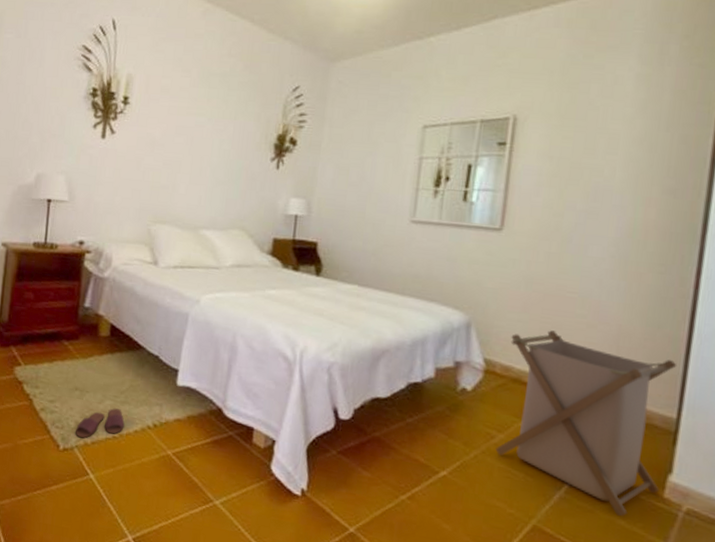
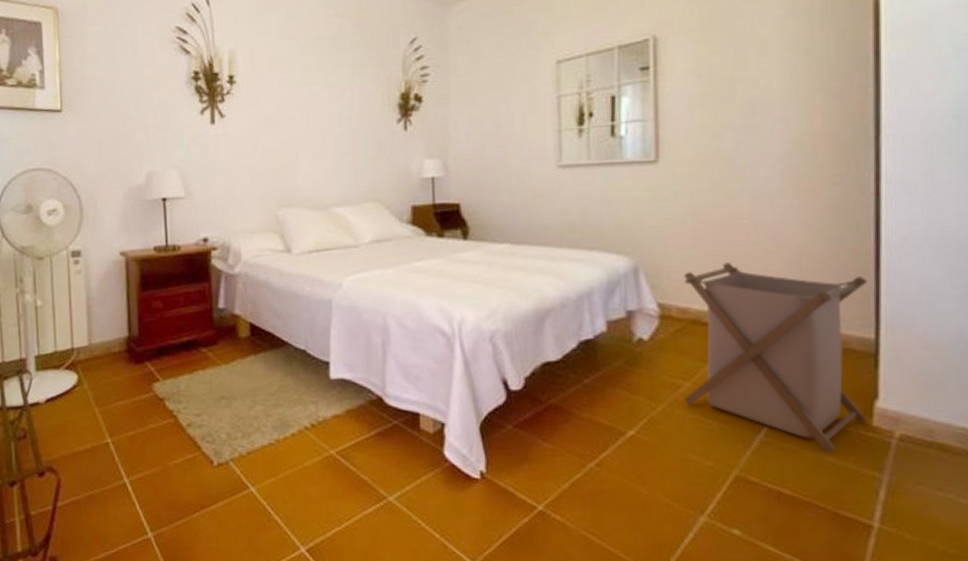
slippers: present [75,407,125,439] -> none [228,412,280,450]

